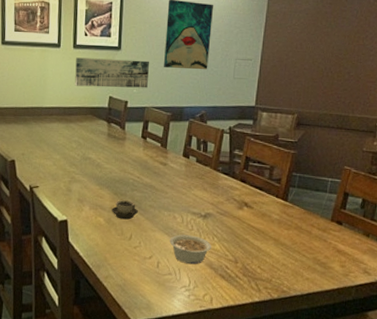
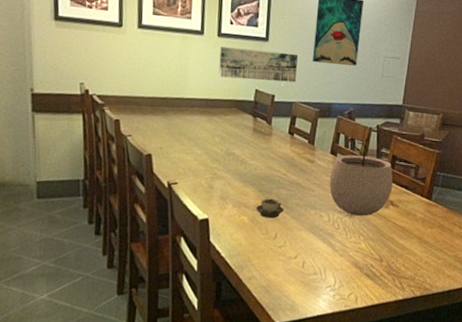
legume: present [169,234,212,265] -> none [315,233,358,264]
plant pot: none [182,138,247,218] -> present [329,136,393,216]

